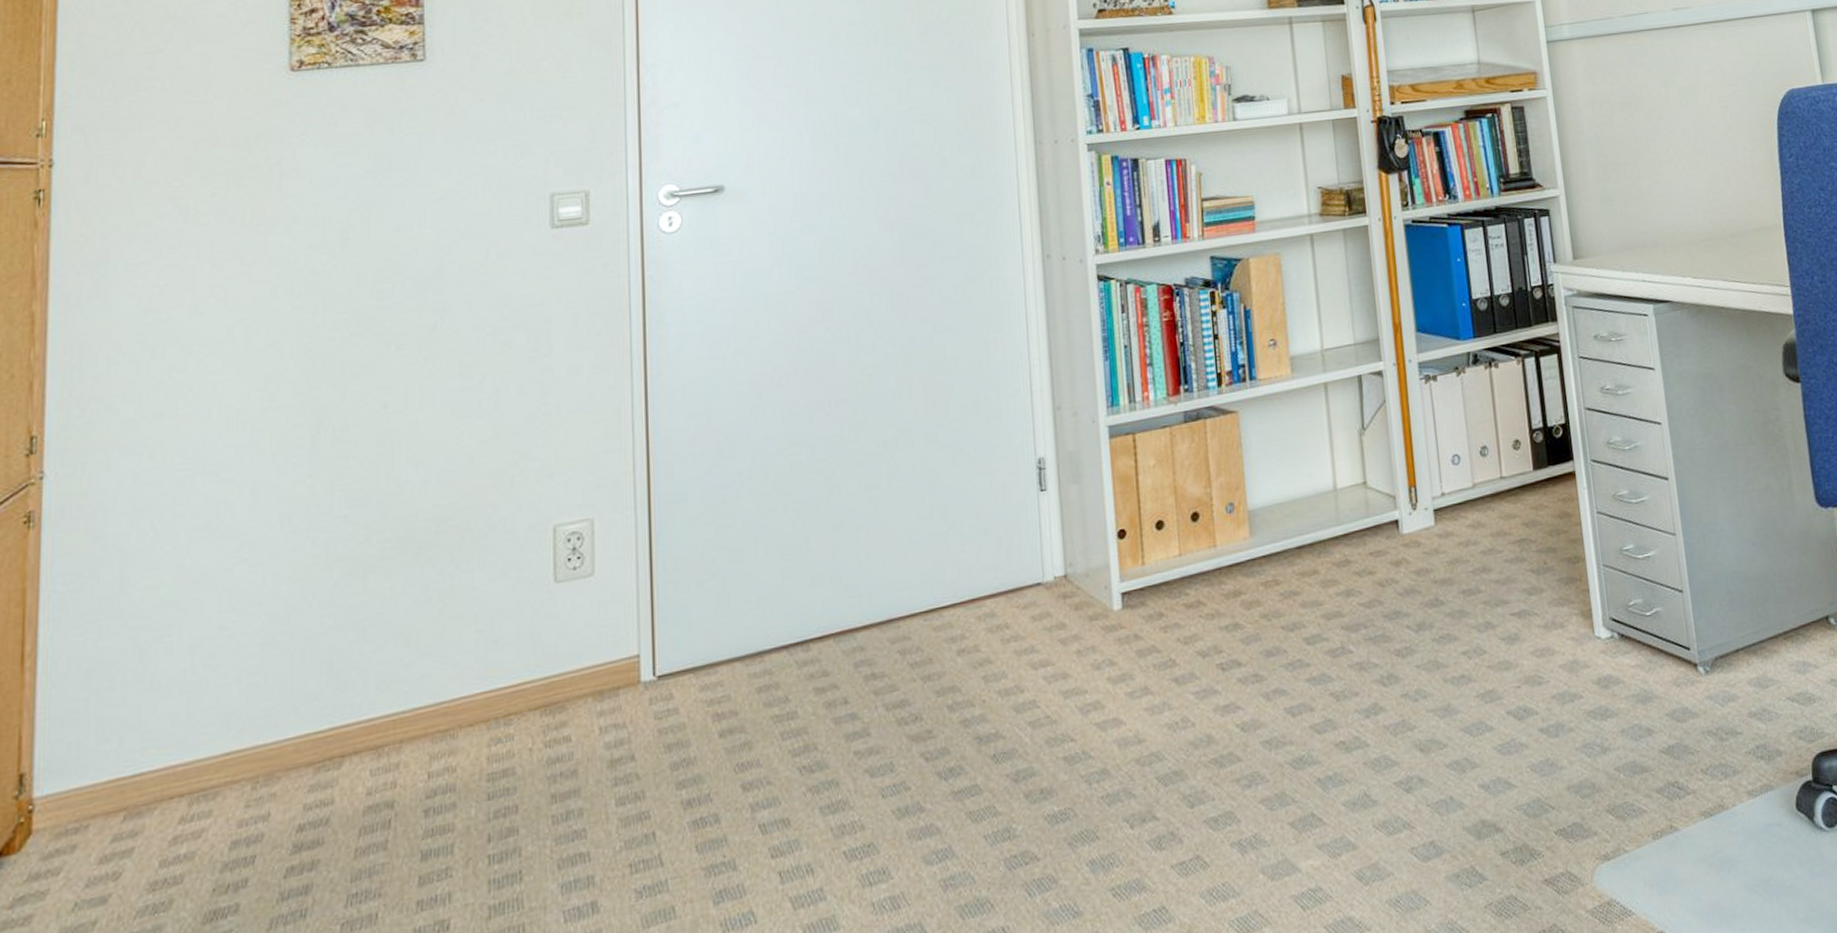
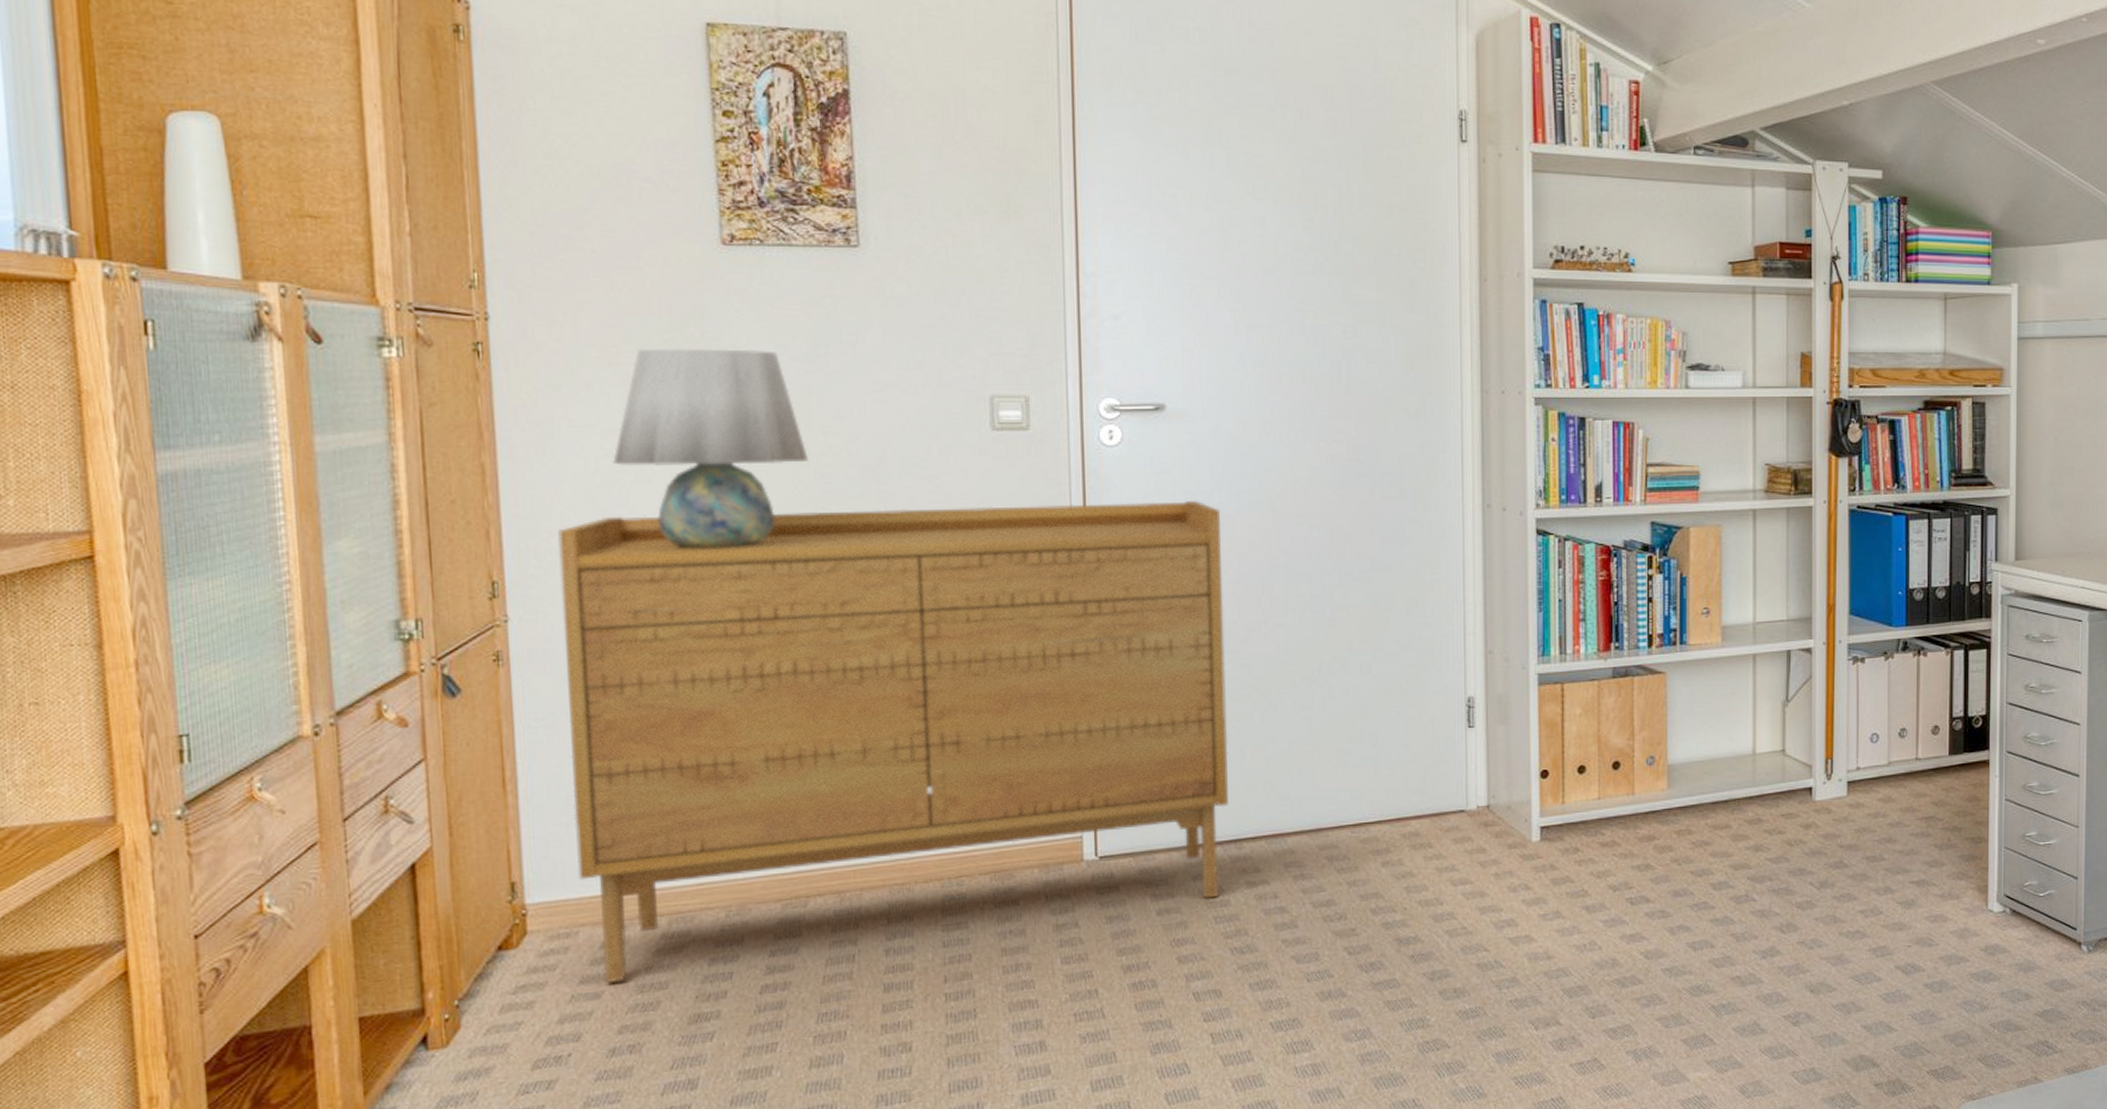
sideboard: none [94,280,794,884] -> present [558,501,1229,984]
table lamp: none [166,170,365,381] -> present [613,348,808,550]

